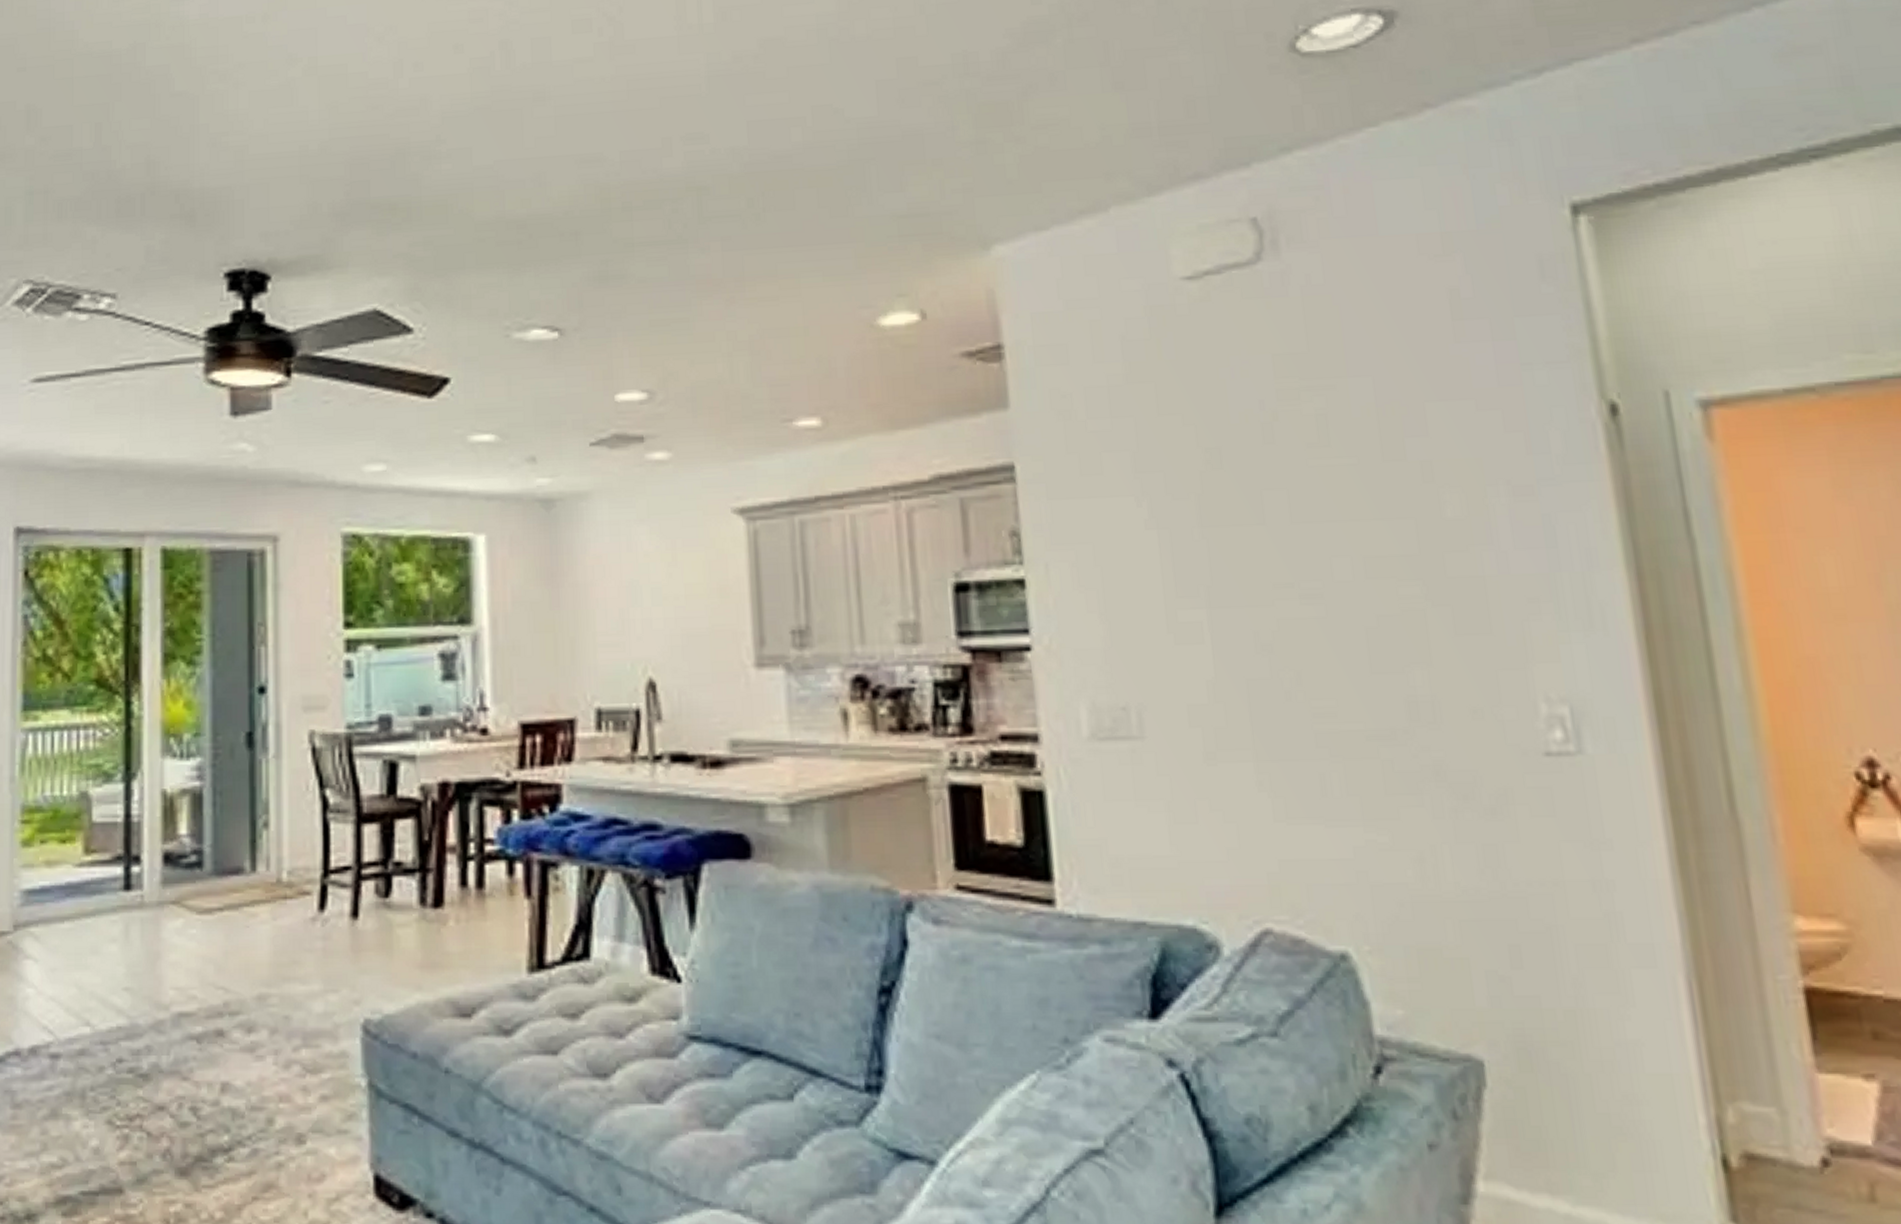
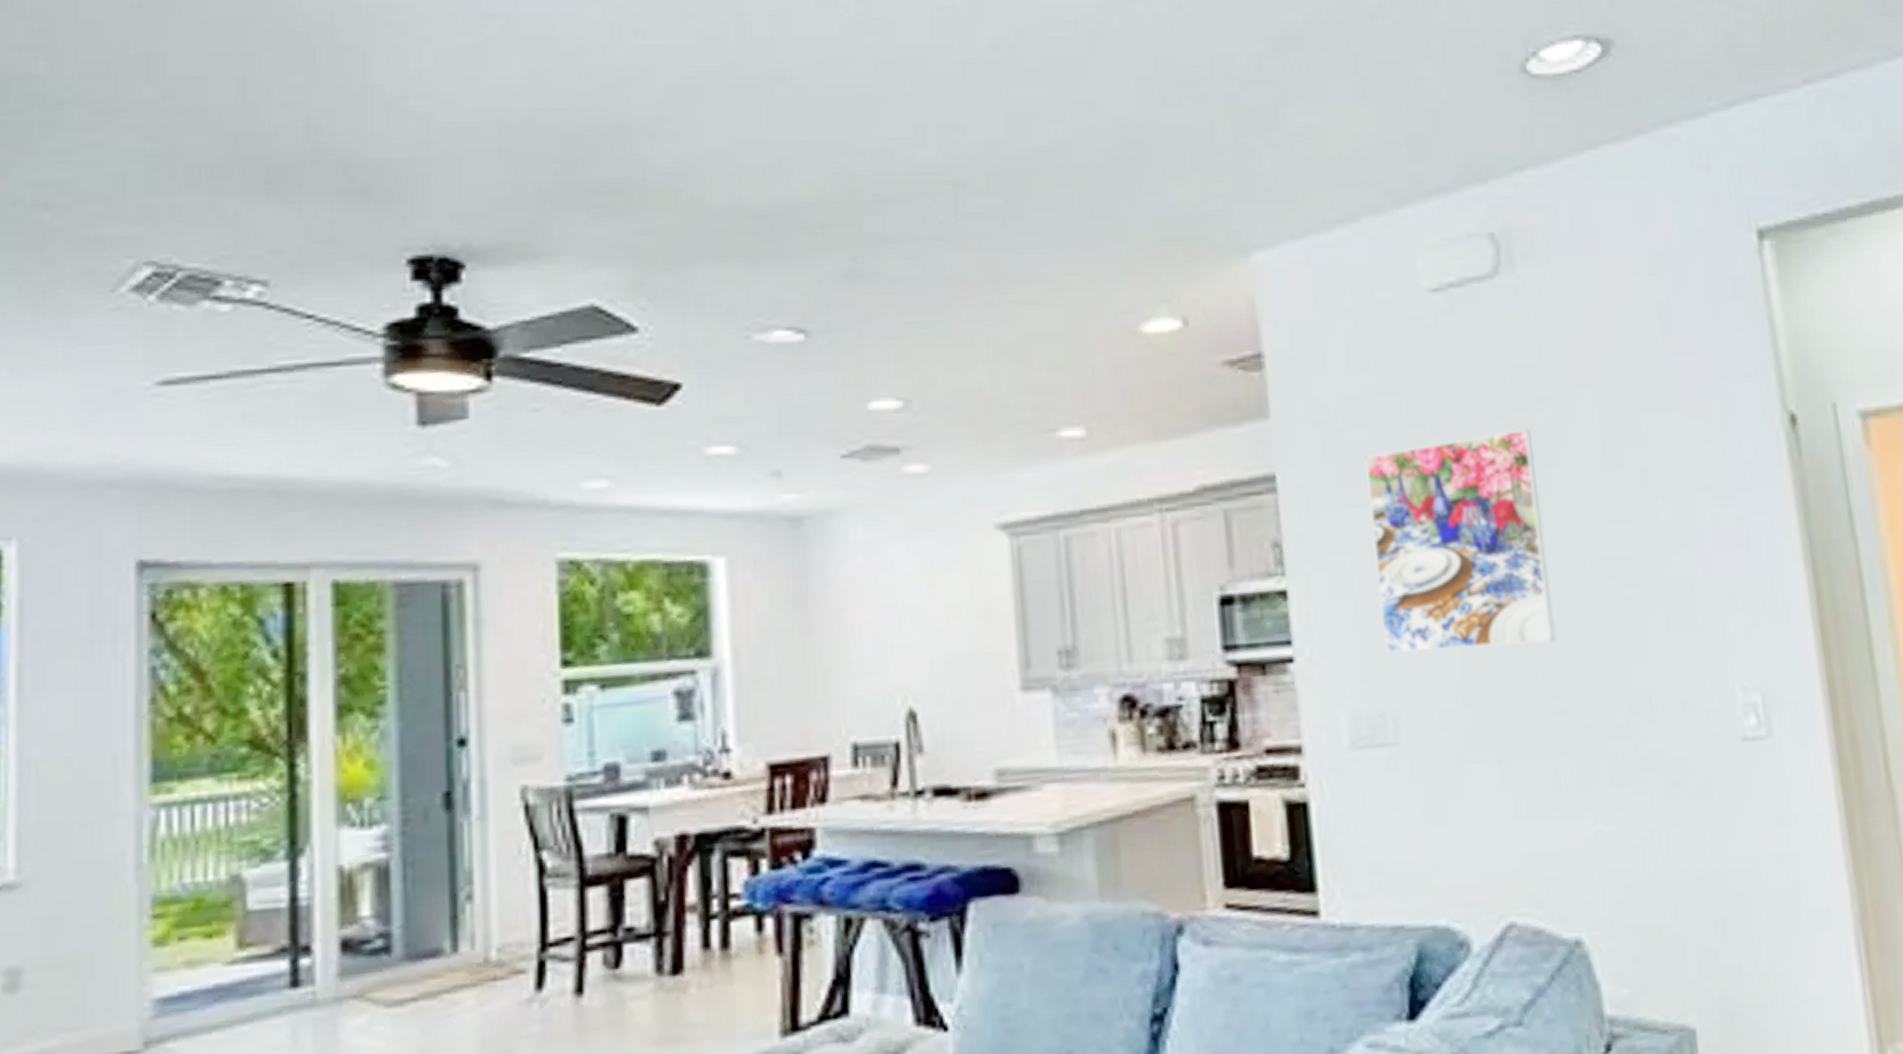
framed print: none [1110,419,1322,645] -> present [1365,429,1556,653]

